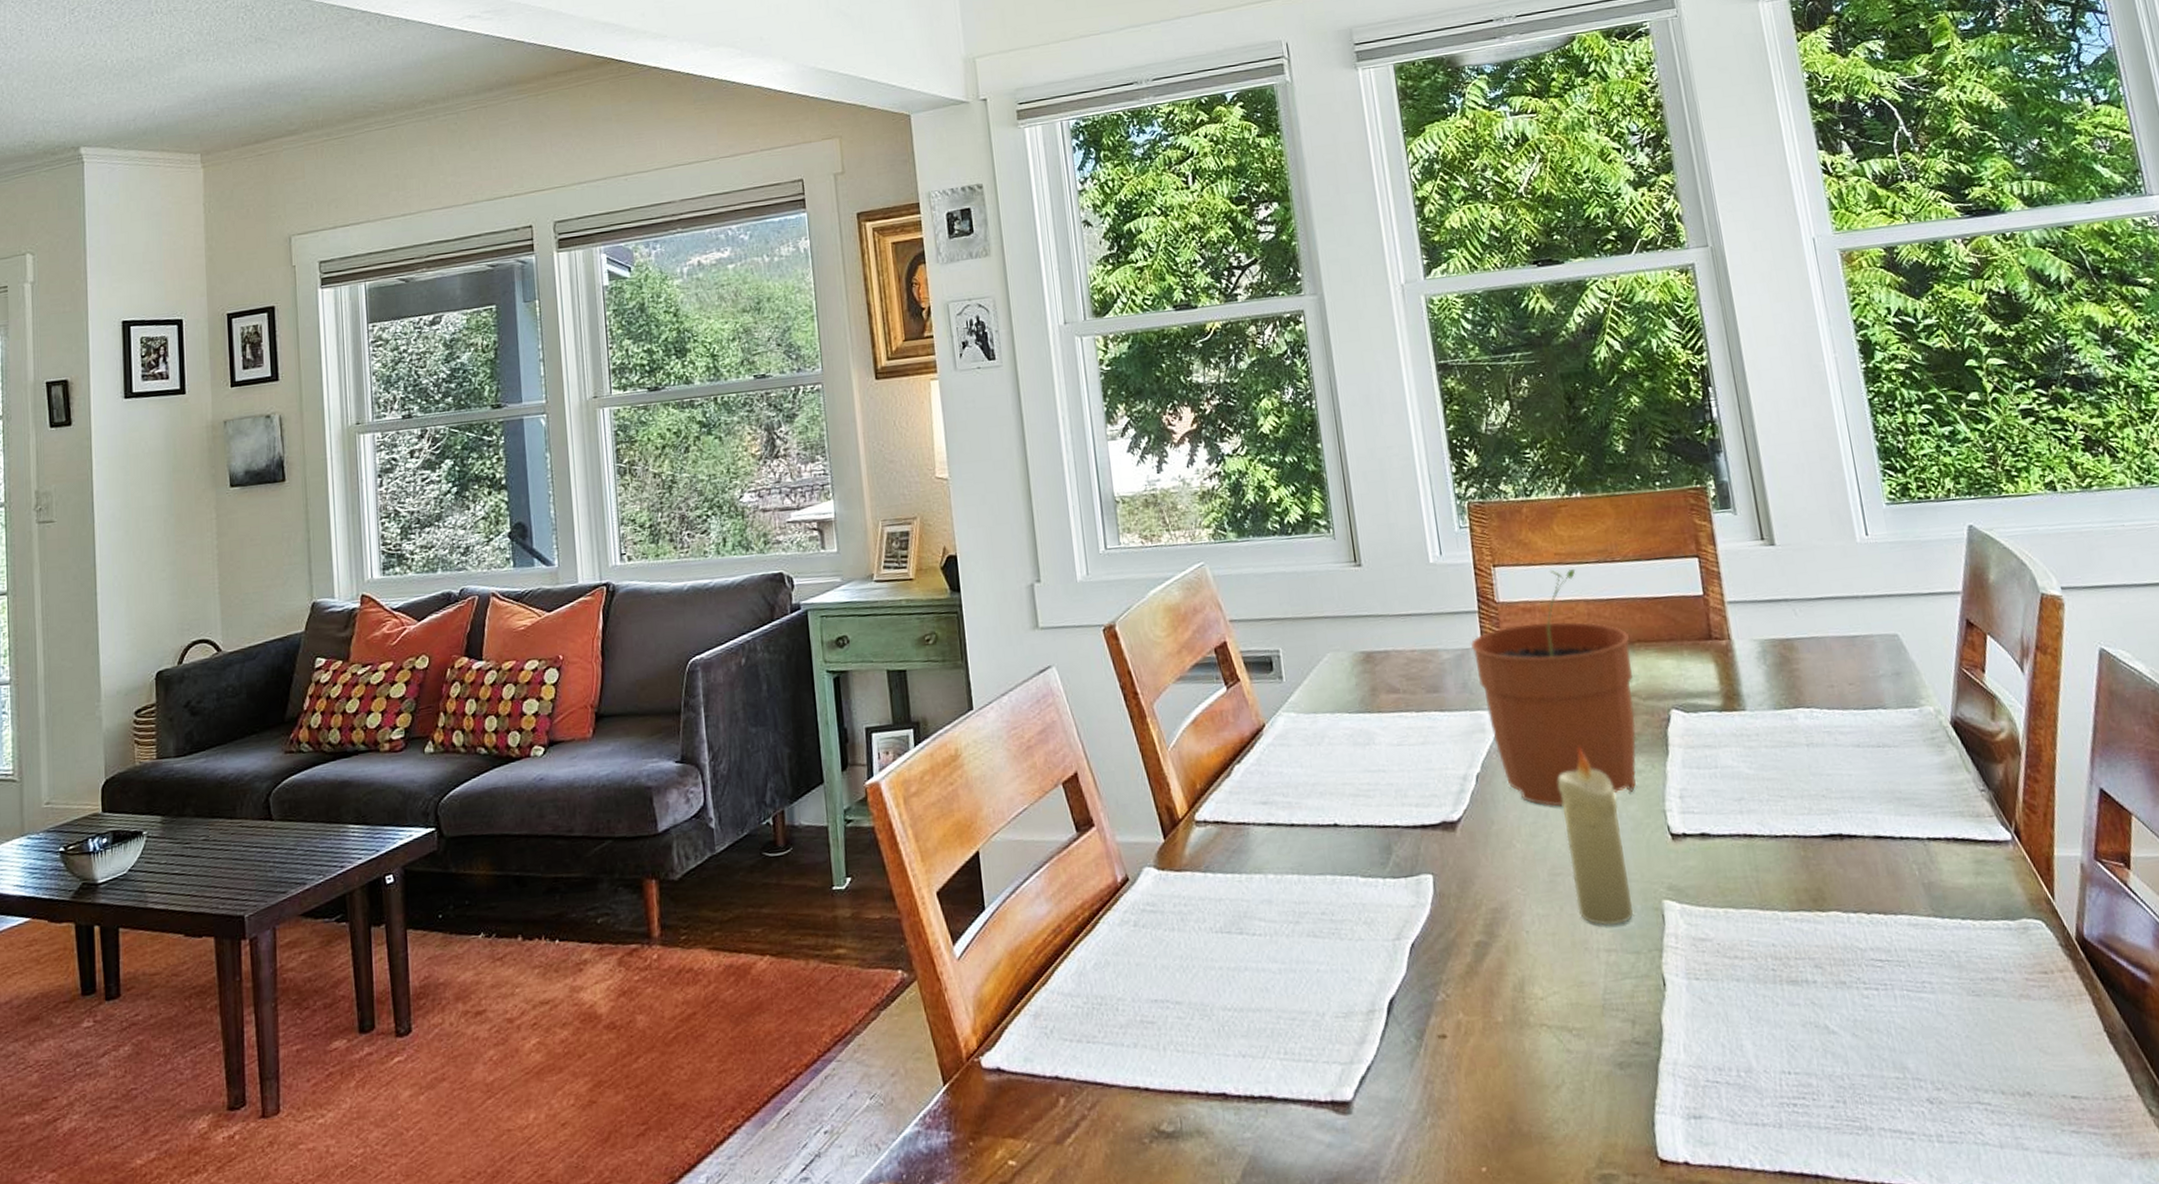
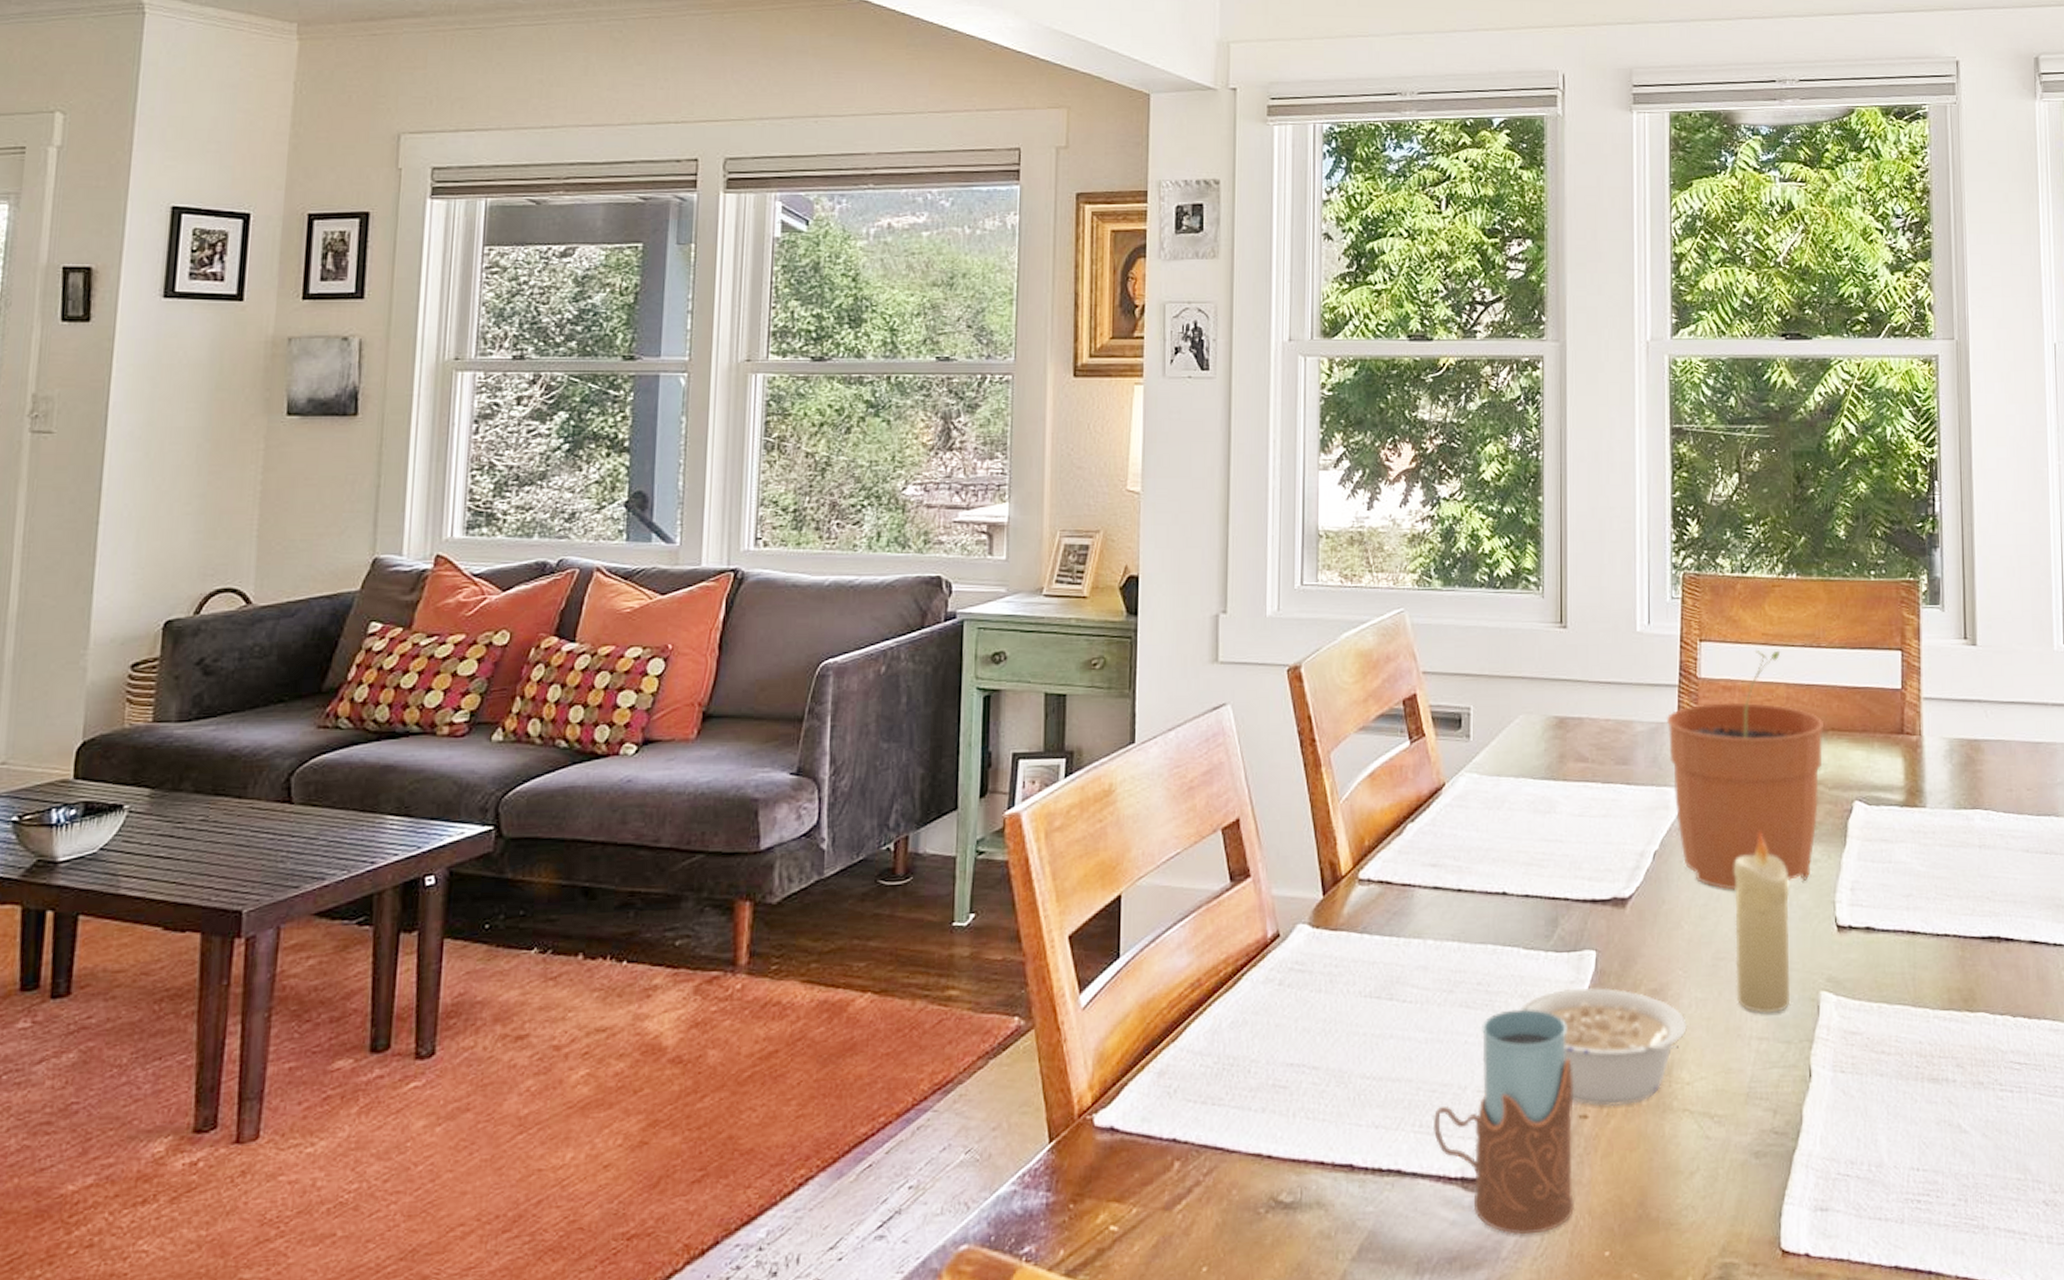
drinking glass: none [1296,935,1446,1155] -> present [1432,1009,1574,1235]
legume: none [1365,909,1533,1026] -> present [1519,987,1687,1107]

